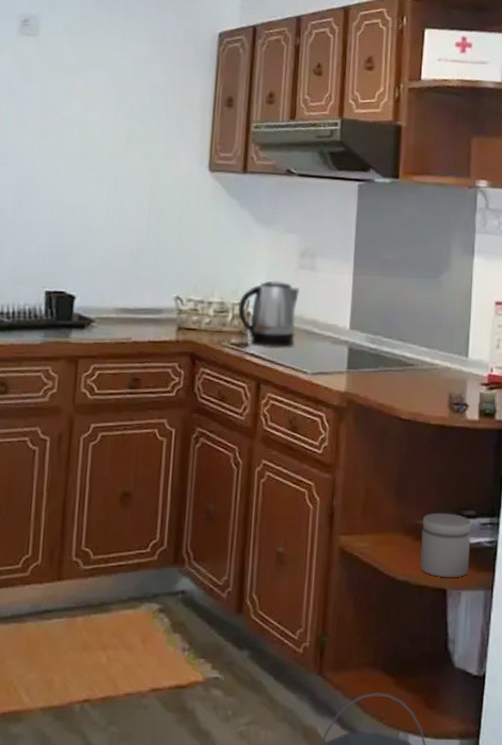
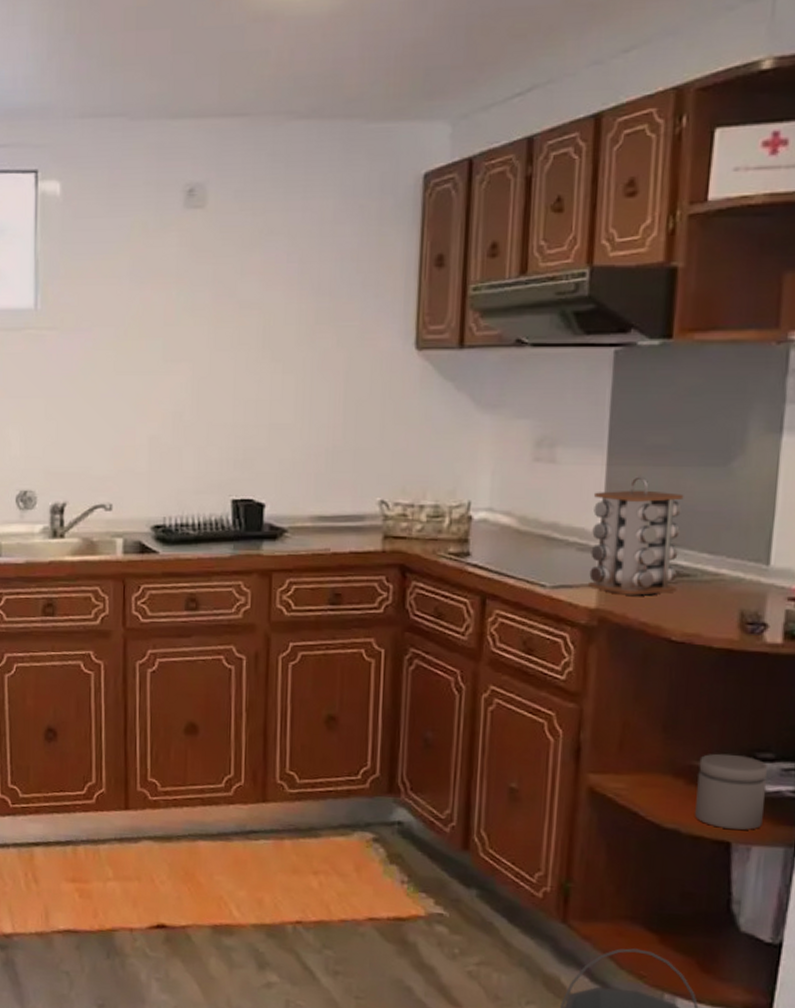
kettle: present [237,280,299,348] -> none [455,477,535,558]
spice rack: none [340,283,408,382] -> present [589,475,684,596]

